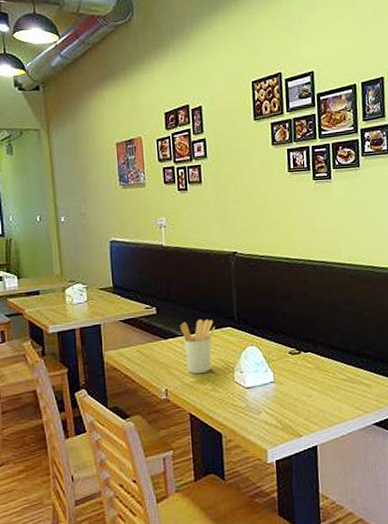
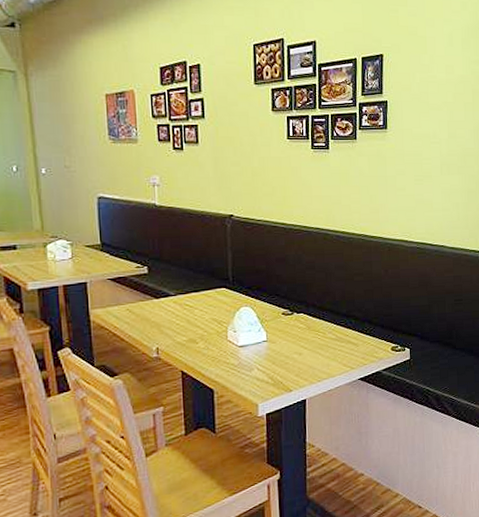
utensil holder: present [180,319,216,374] -> none [173,279,210,333]

